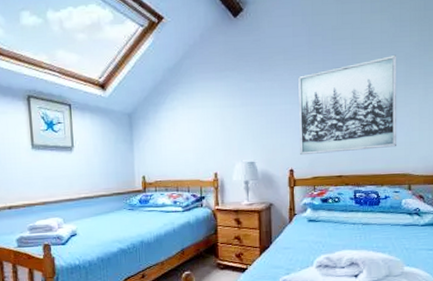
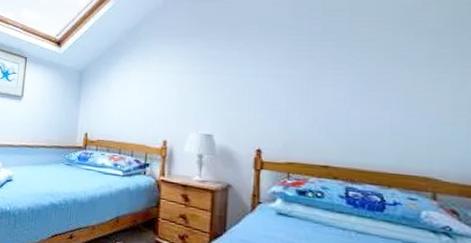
wall art: present [298,54,396,156] -> none [272,30,416,142]

